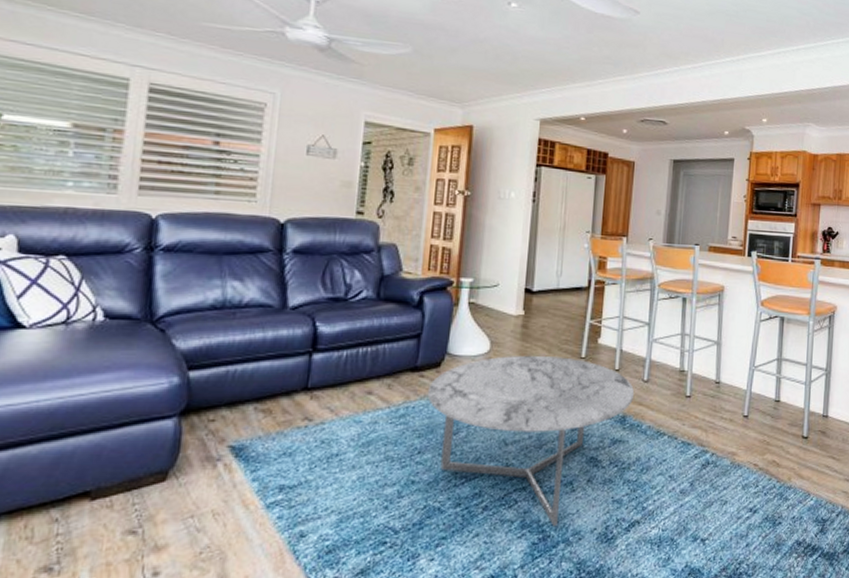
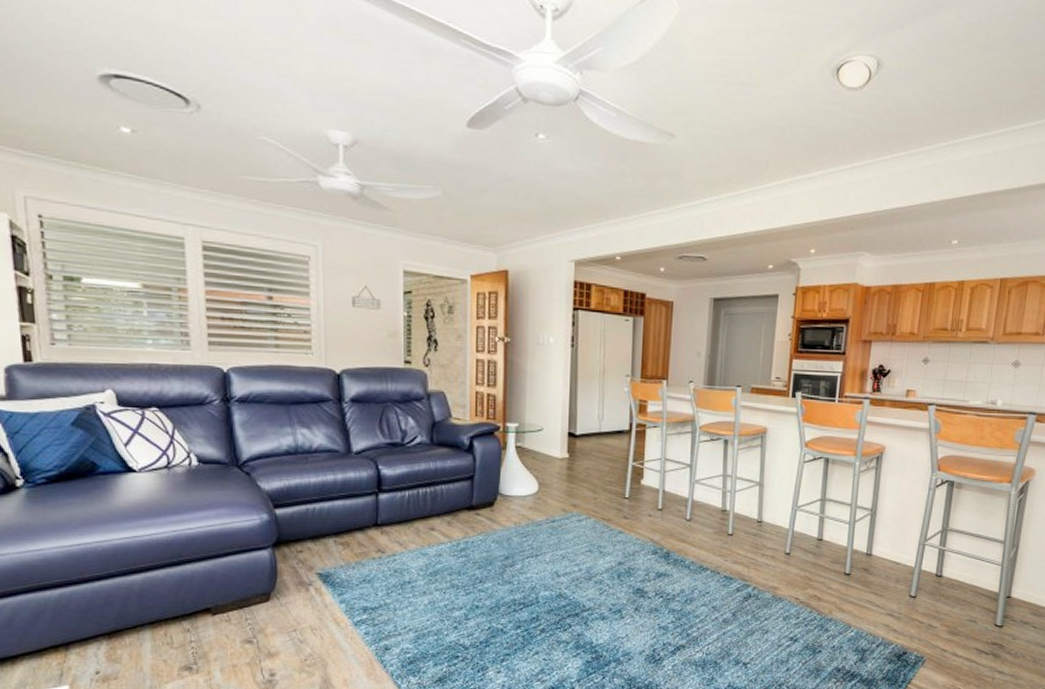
coffee table: present [427,355,635,526] -> none [484,495,678,647]

